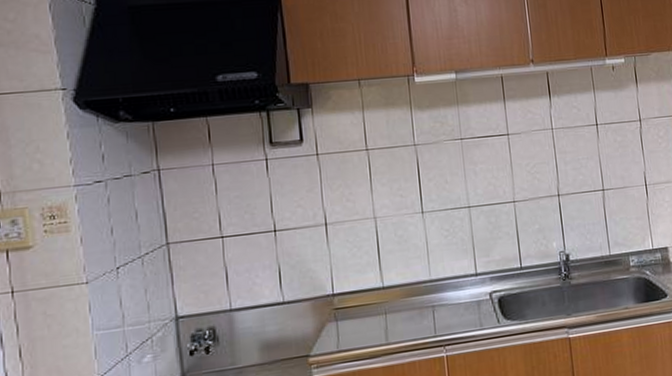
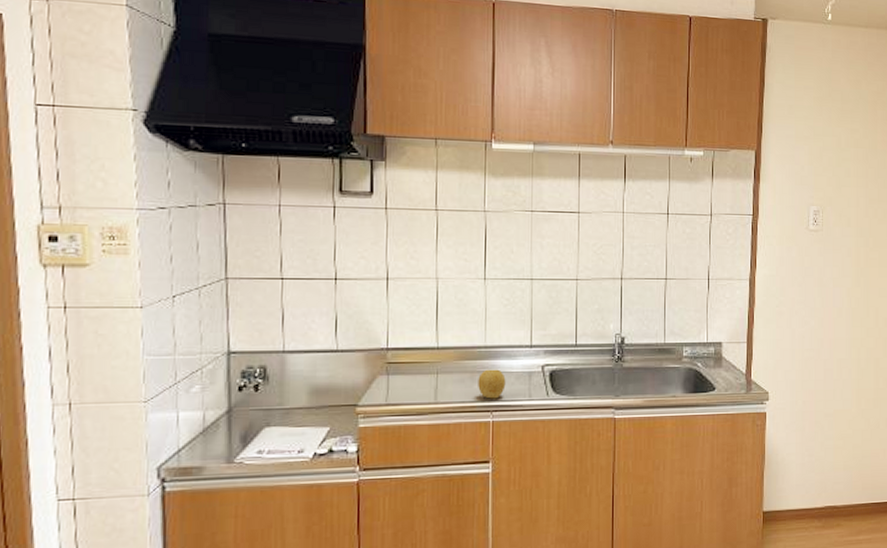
fruit: none [427,302,456,334] -> present [478,369,506,399]

